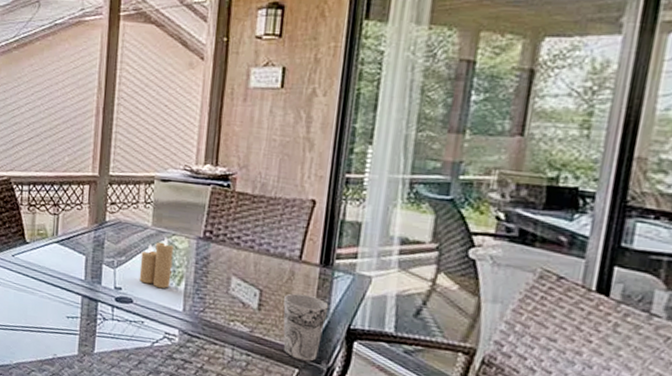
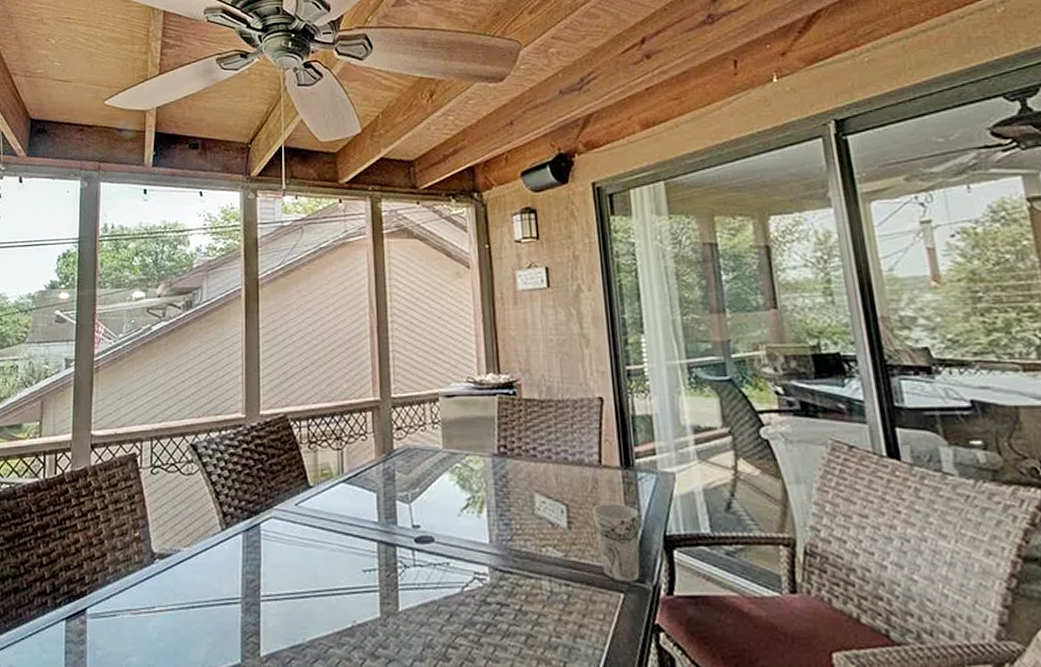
candle: present [139,237,174,289] -> none [435,459,472,520]

